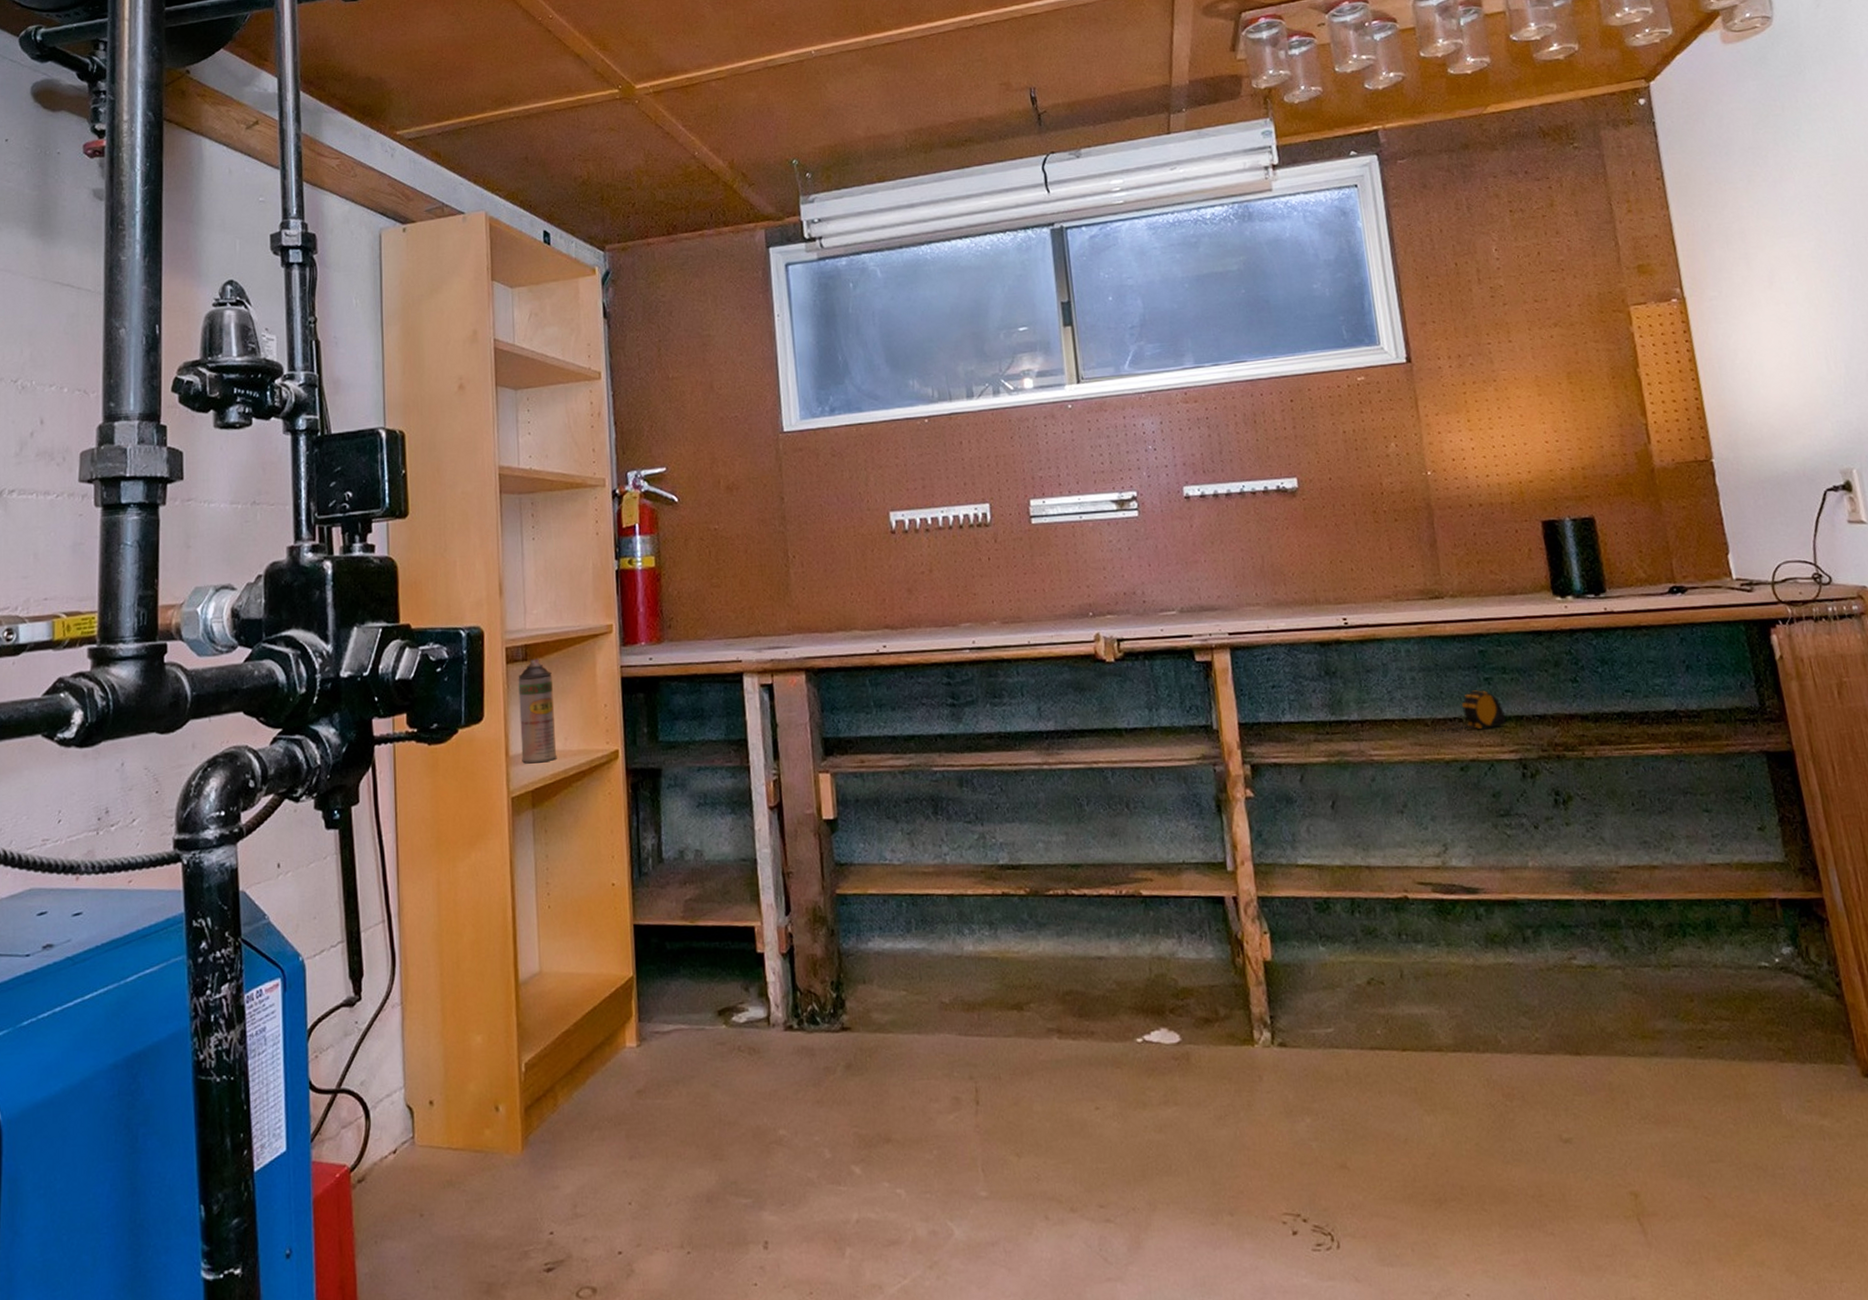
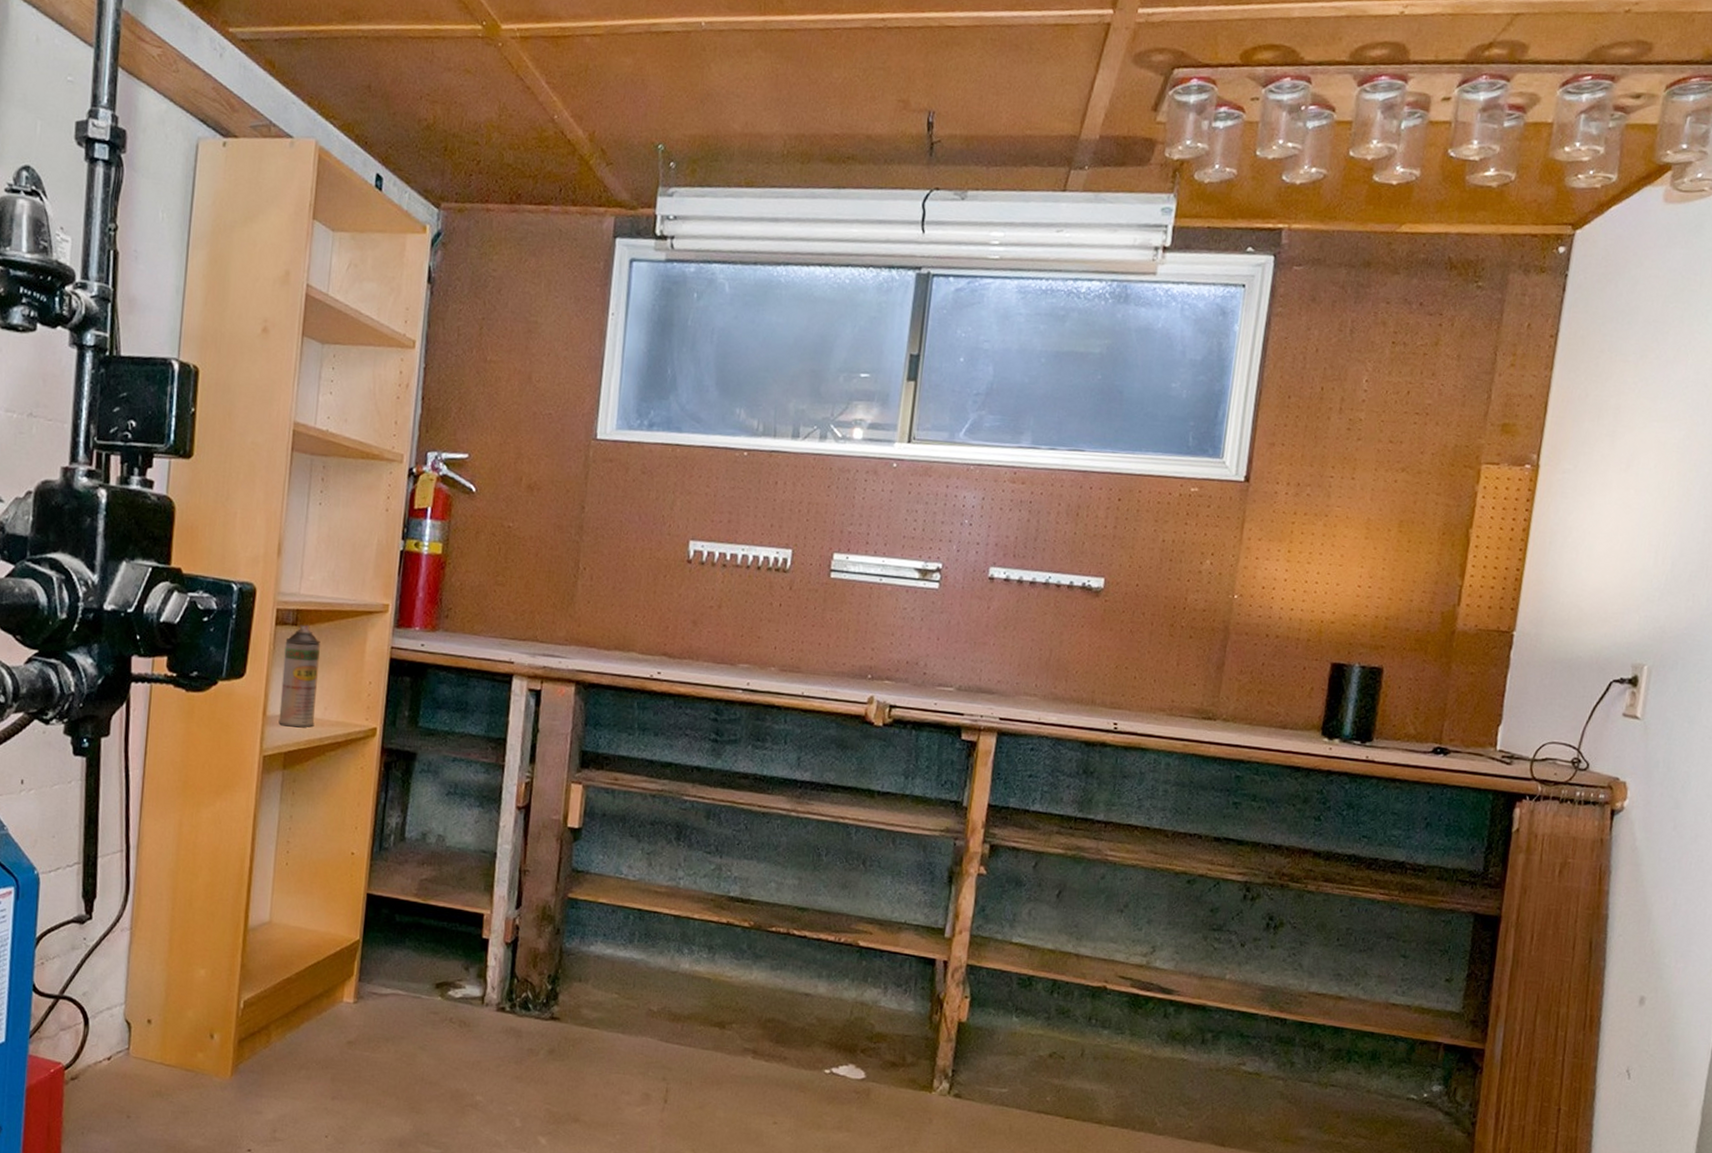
tape measure: present [1432,690,1507,735] -> none [1170,811,1244,849]

